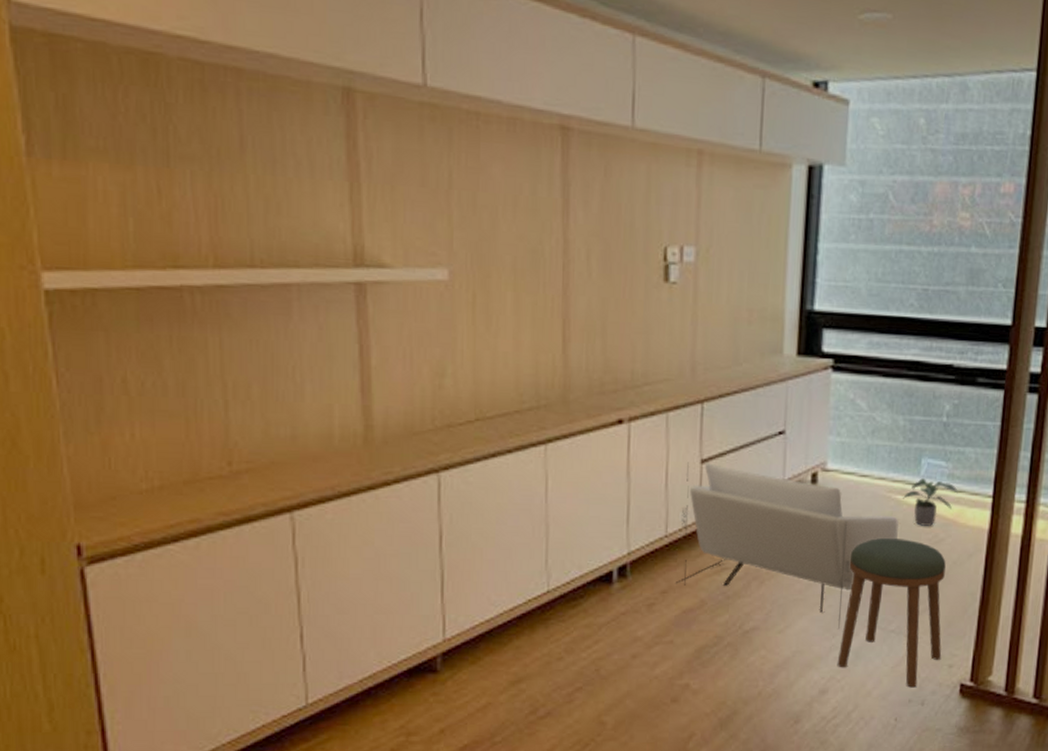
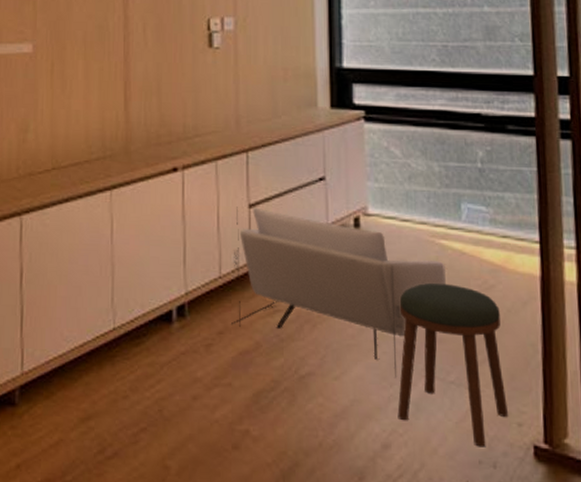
potted plant: present [903,478,958,526] -> none [447,223,503,272]

